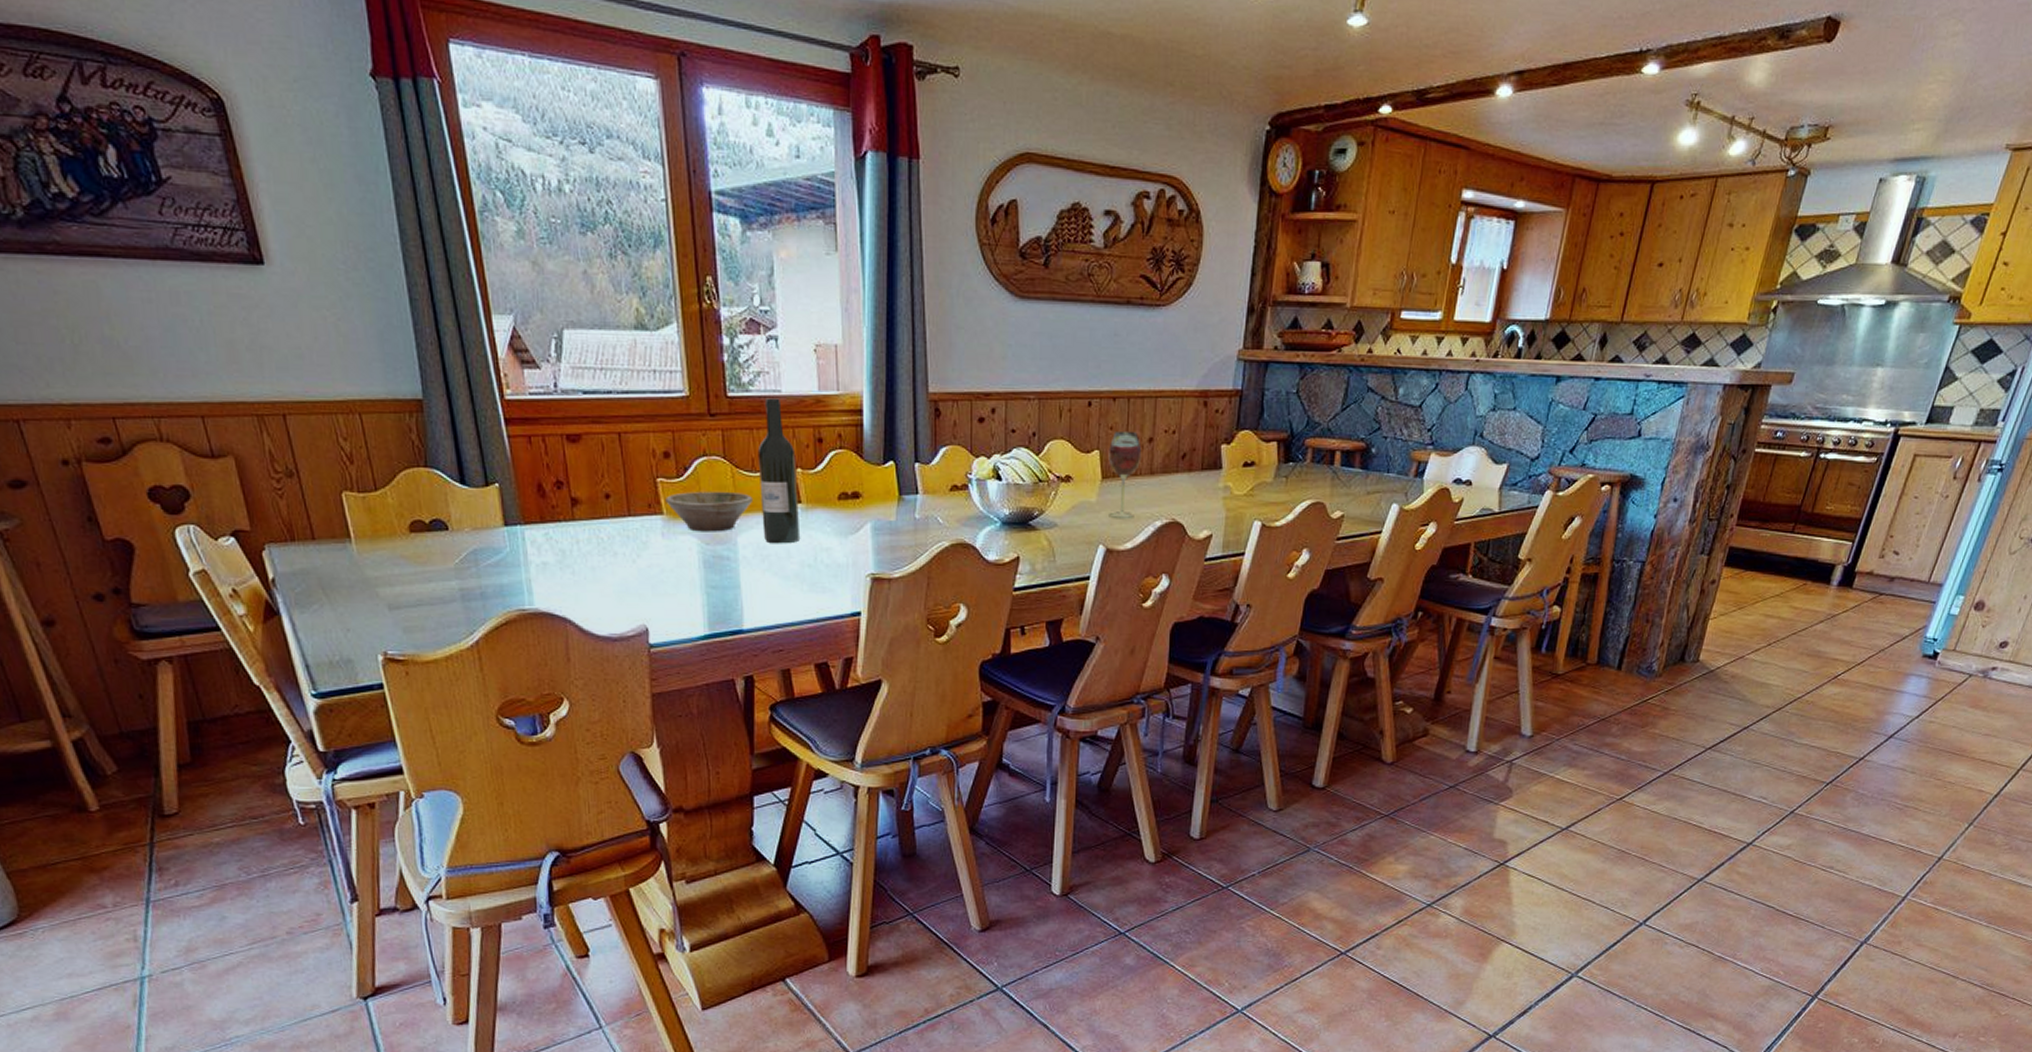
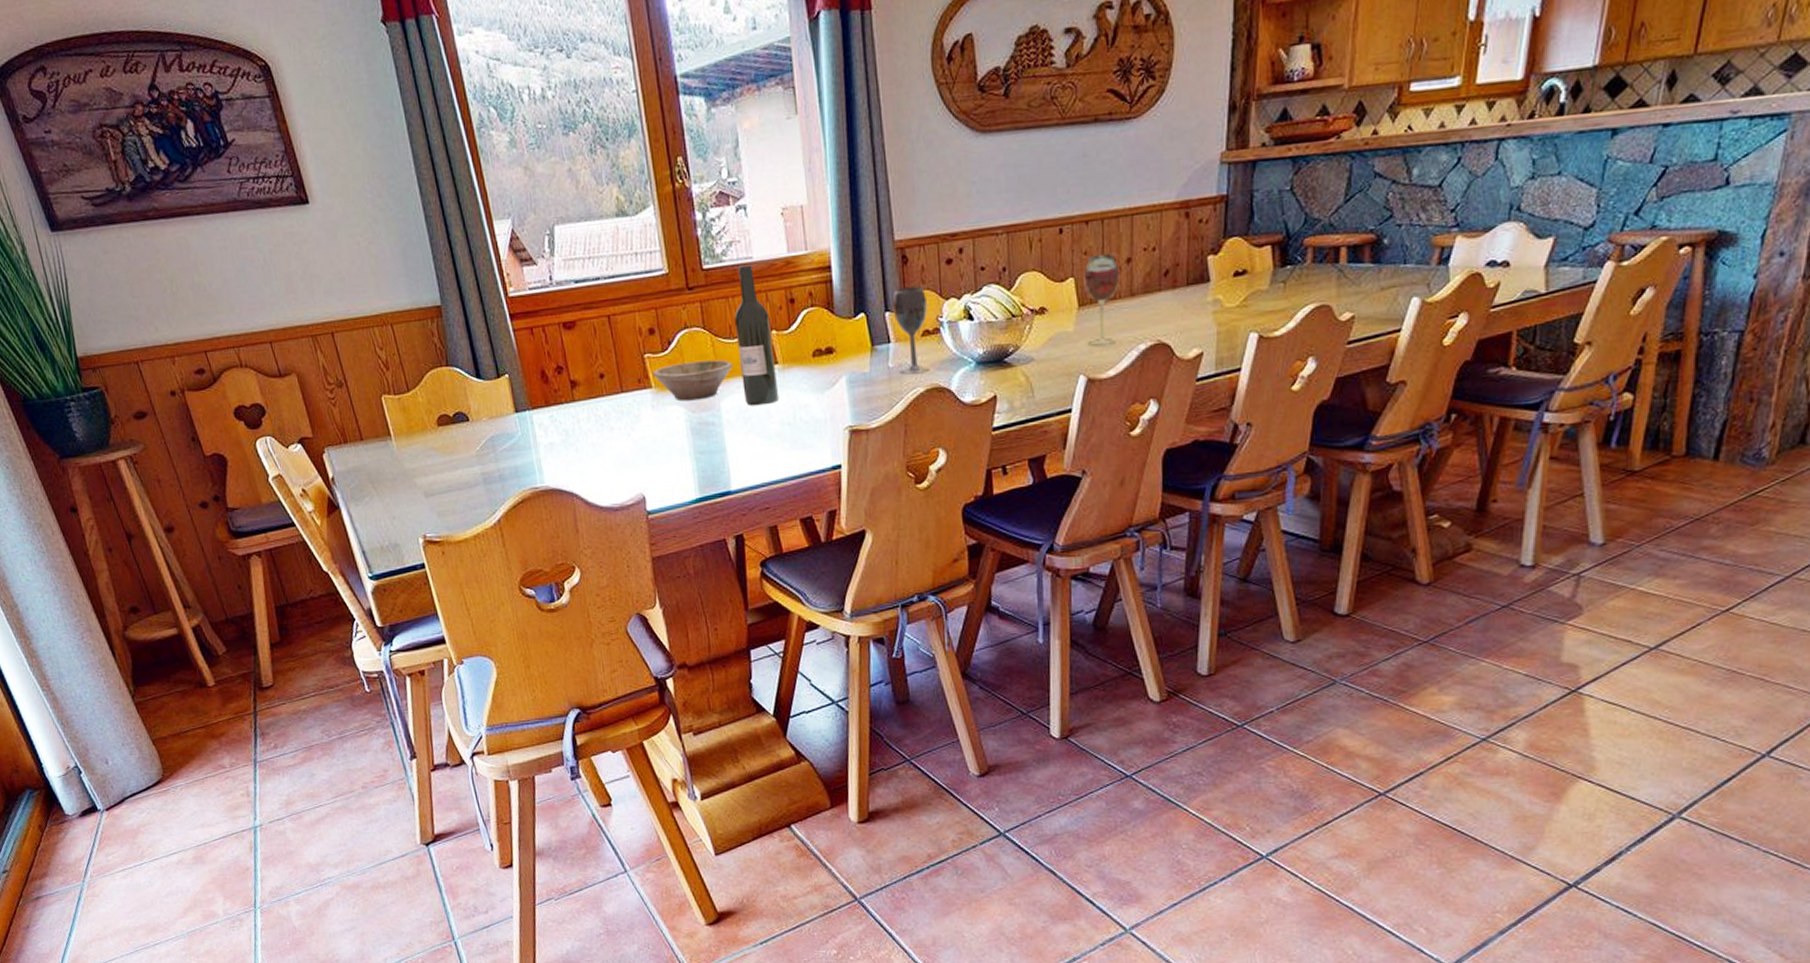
wine glass: none [922,440,958,528] -> present [892,286,930,375]

